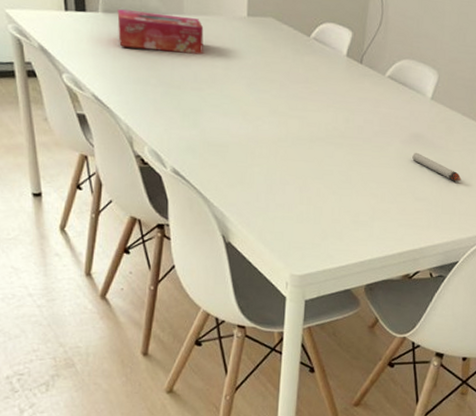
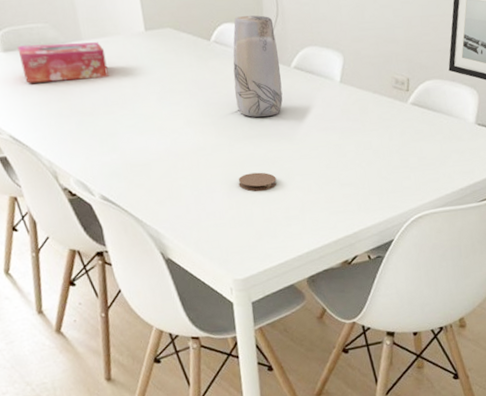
coaster: none [313,172,352,192] -> present [238,172,277,192]
vase: none [325,18,375,121] -> present [233,15,283,118]
candle: present [412,152,462,182] -> none [331,138,384,161]

